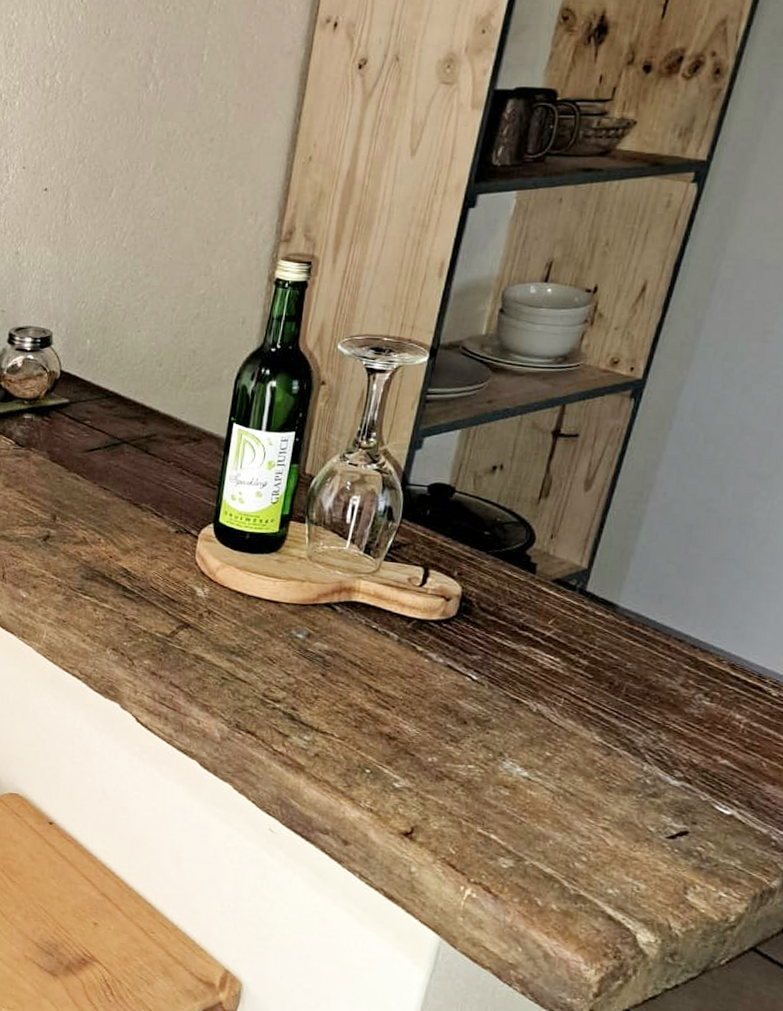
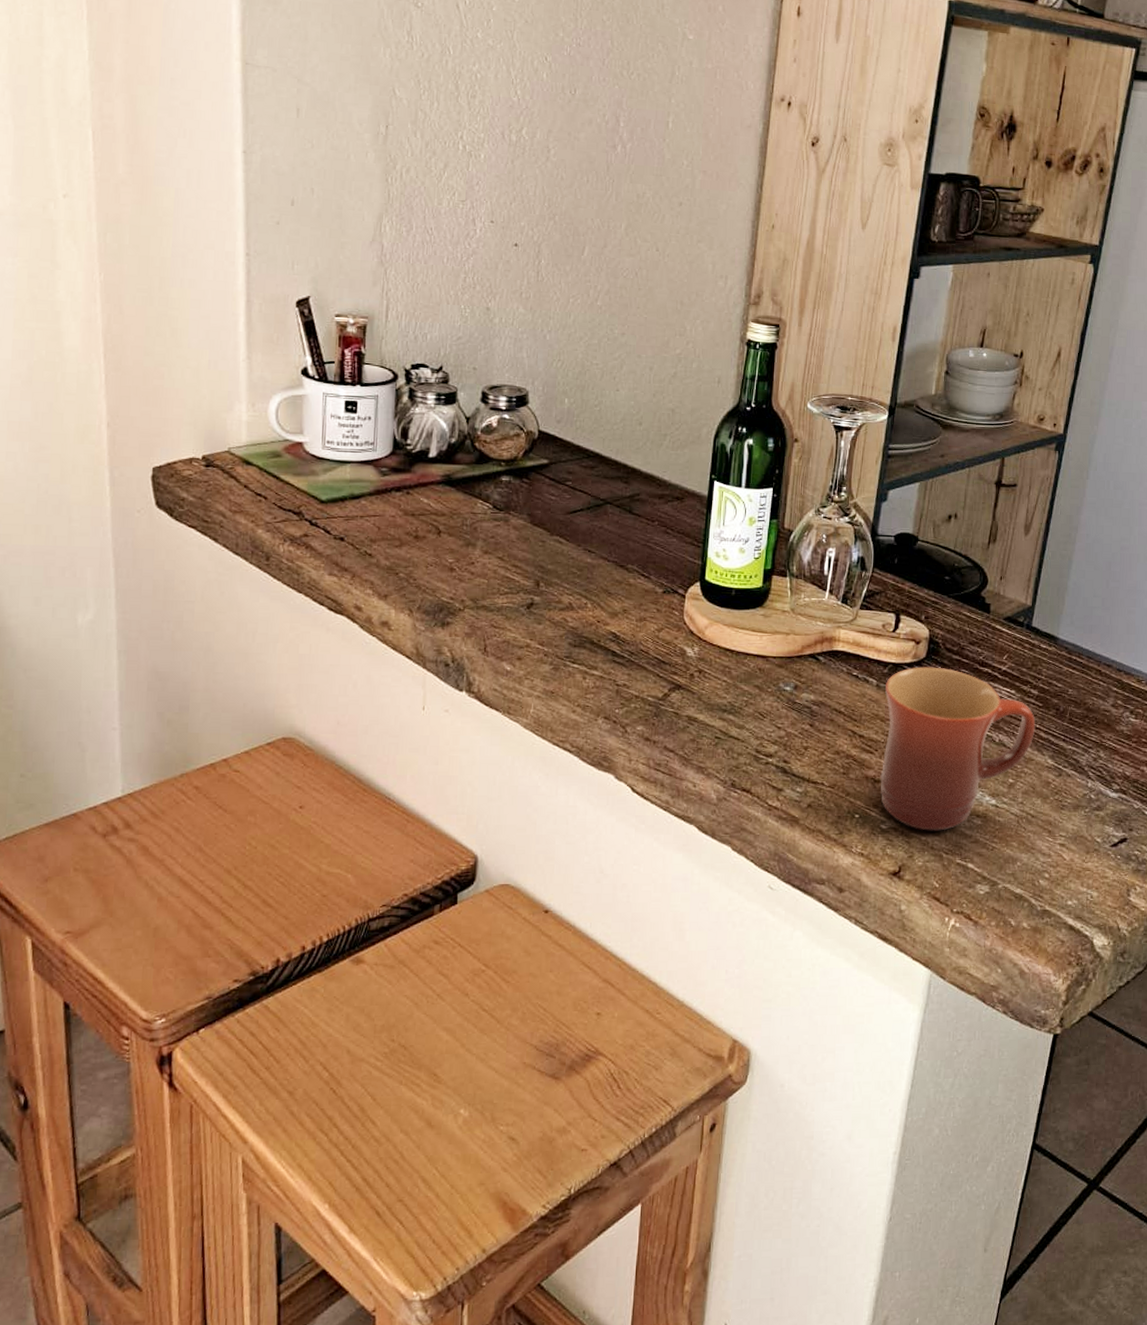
mug: none [395,625,583,797] -> present [880,666,1036,831]

